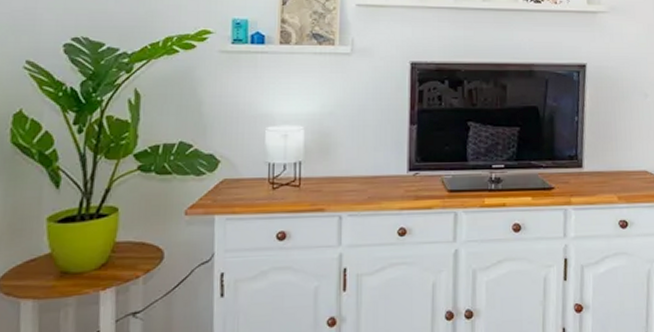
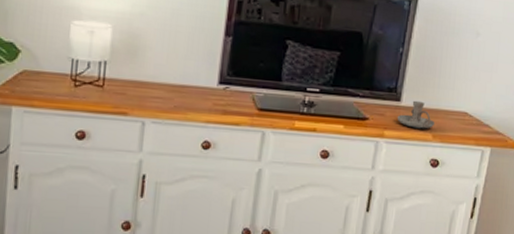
candle holder: none [581,165,618,192] -> present [397,100,434,129]

